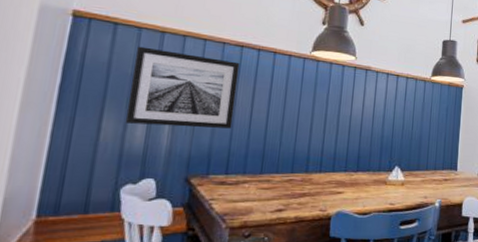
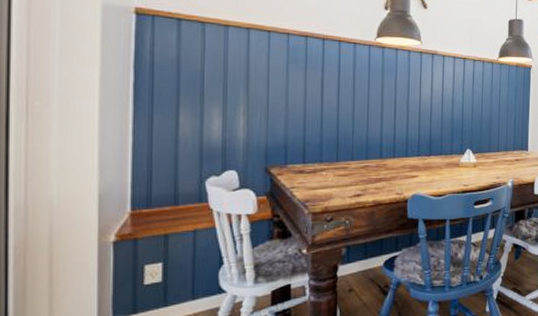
wall art: present [125,46,240,129] -> none [201,41,306,120]

